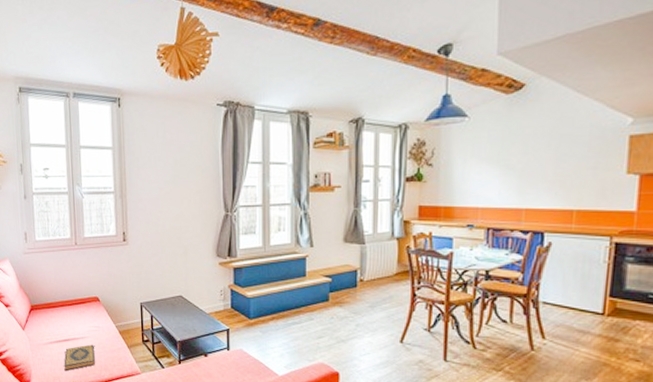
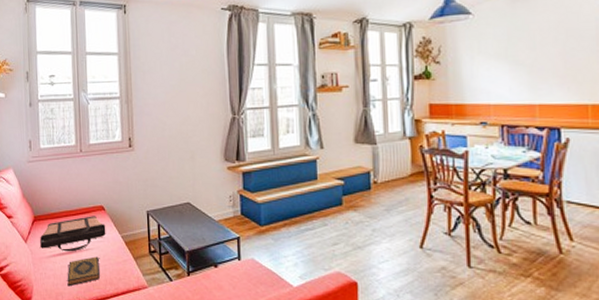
shopping bag: none [37,306,101,340] -> present [40,216,106,252]

